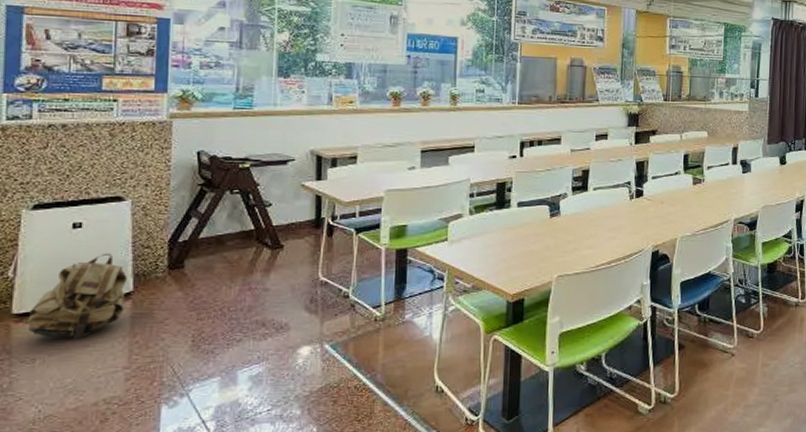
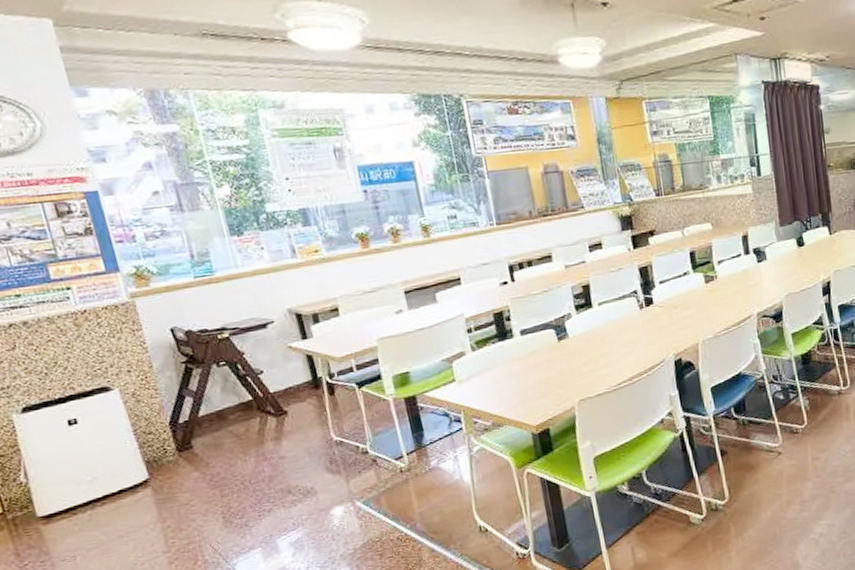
backpack: present [22,253,127,339] -> none [50,444,147,535]

